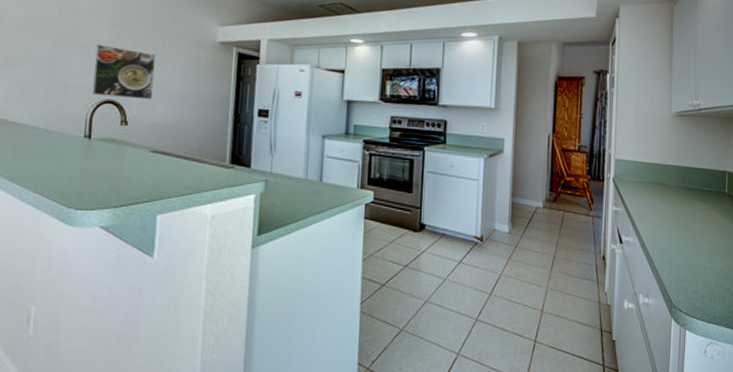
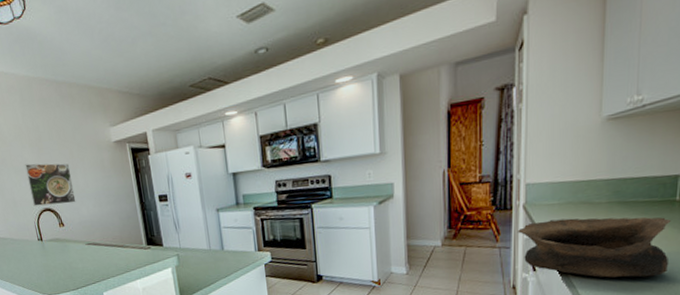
bowl: none [607,196,723,260] -> present [517,217,671,278]

